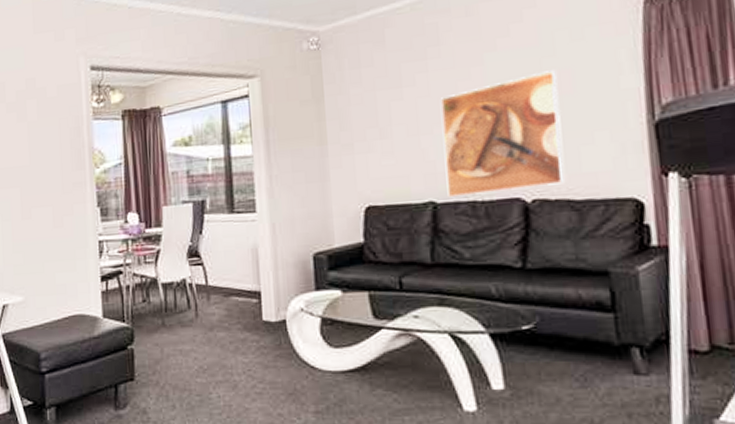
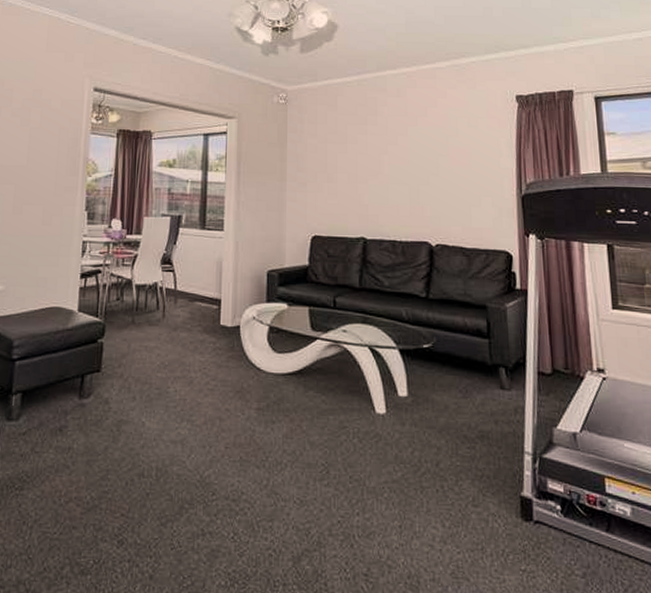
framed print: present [441,70,565,198] -> none [374,147,460,236]

